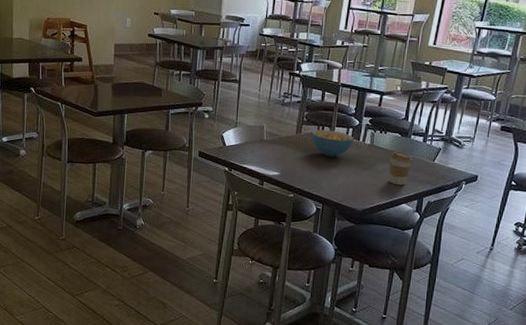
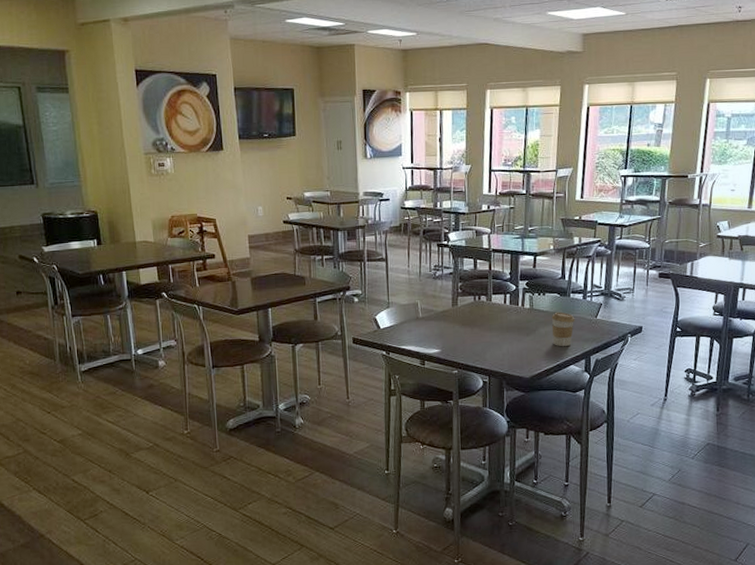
cereal bowl: present [312,129,354,157] -> none [469,299,513,327]

